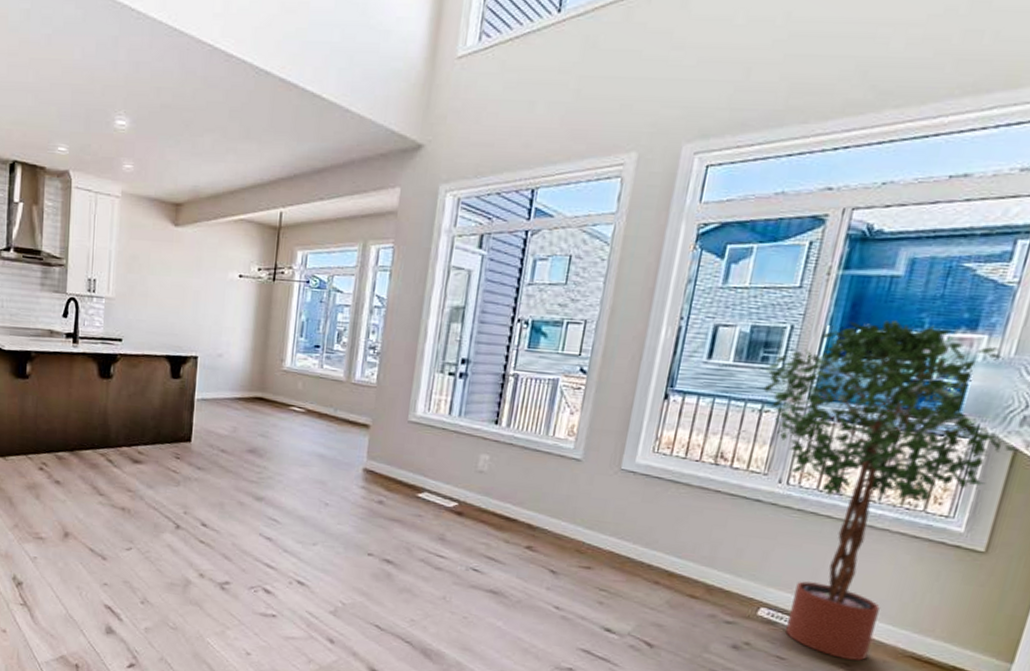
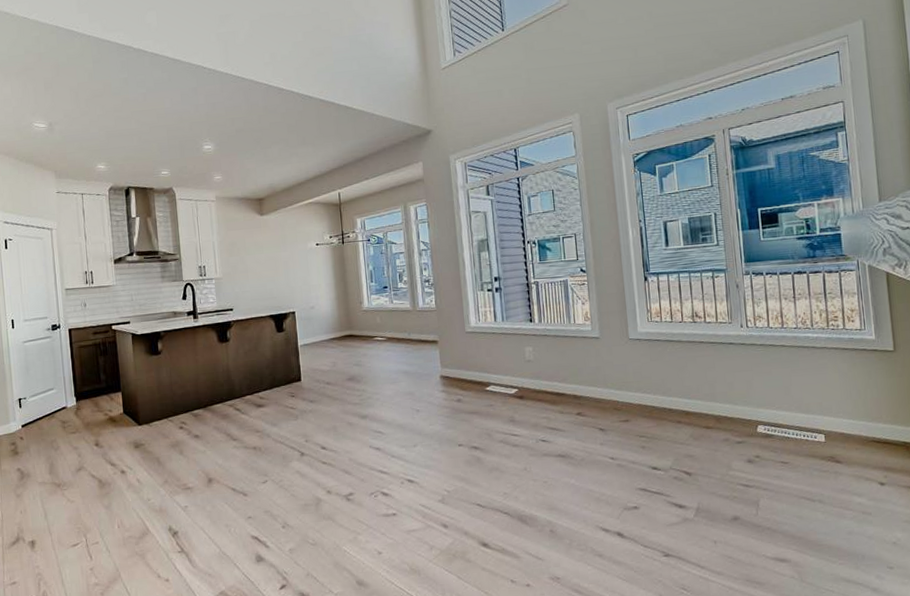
potted tree: present [763,320,1020,661] -> none [707,197,890,453]

